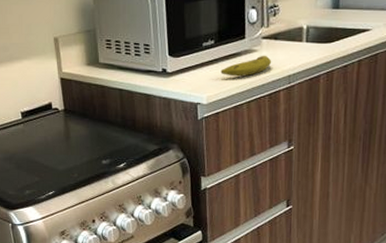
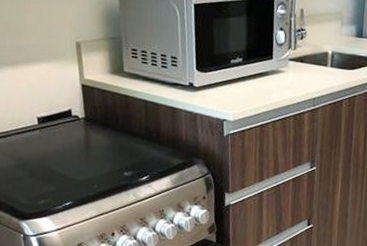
fruit: present [220,55,272,77] -> none [247,76,298,96]

